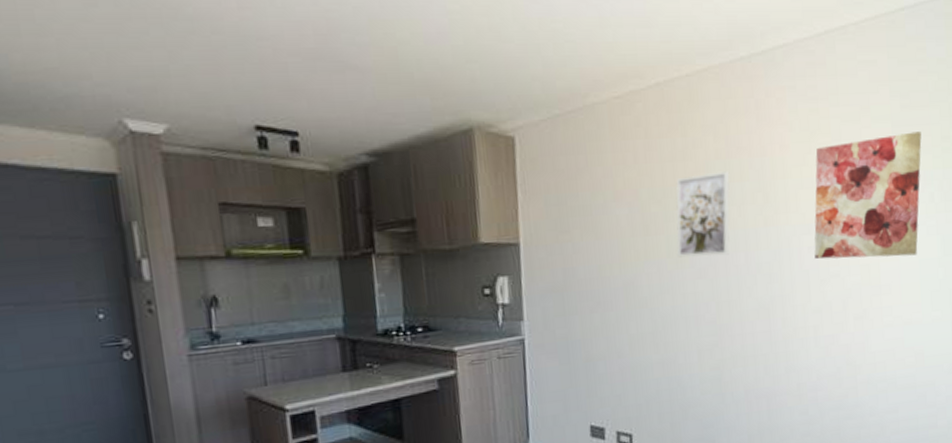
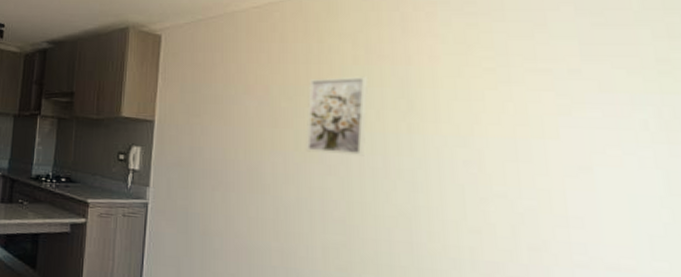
wall art: present [814,131,922,259] -> none [471,51,625,189]

